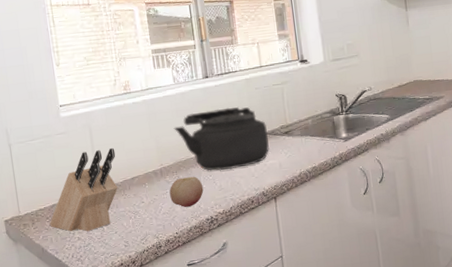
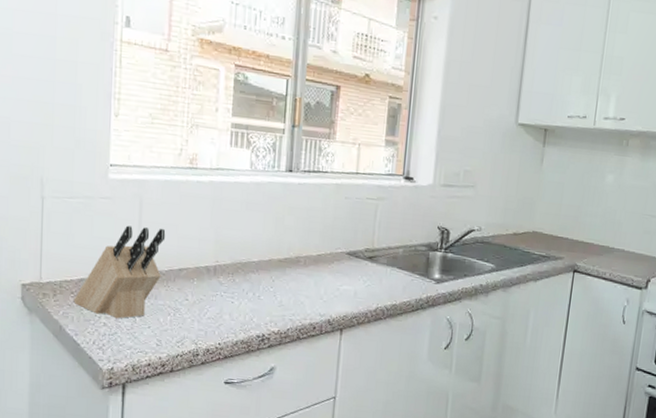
fruit: present [169,176,204,208] -> none [220,281,261,318]
kettle: present [173,106,269,171] -> none [239,209,349,286]

